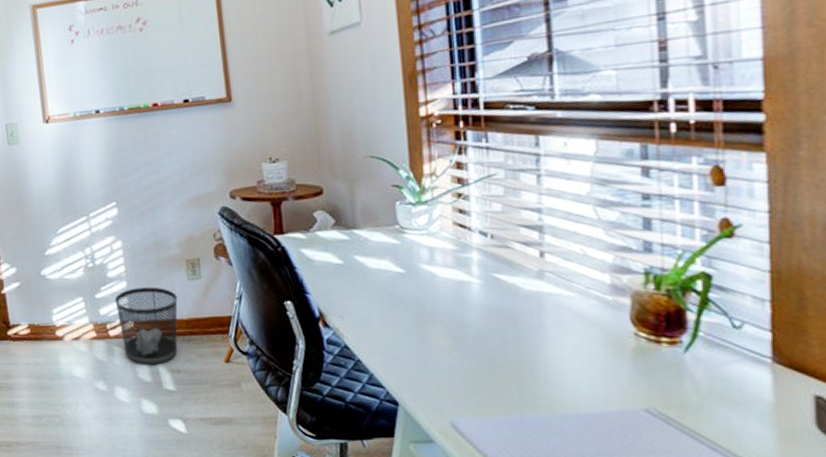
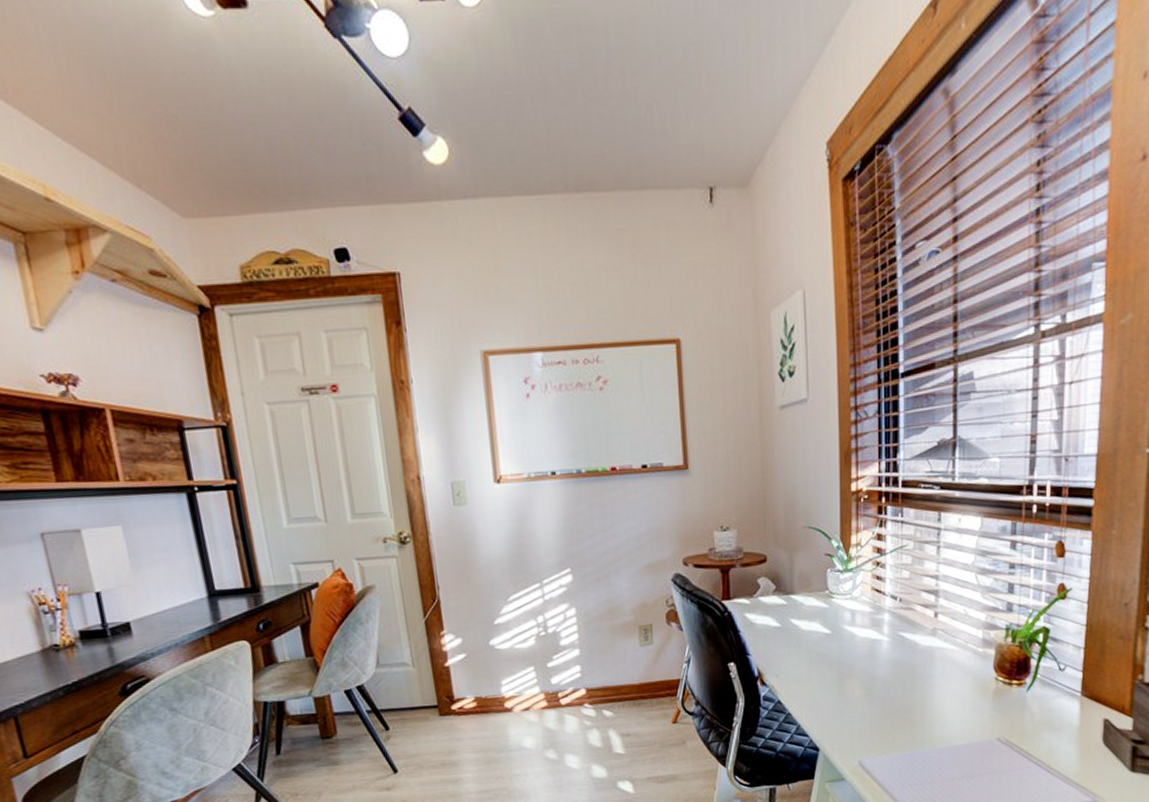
waste bin: present [114,287,178,364] -> none [566,653,630,731]

